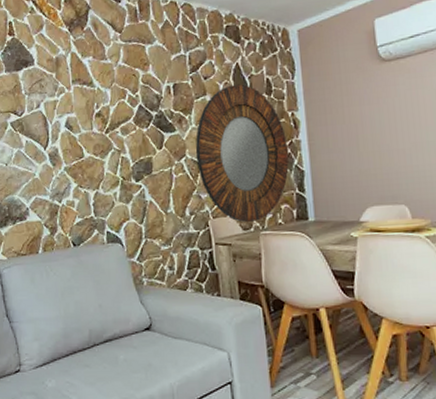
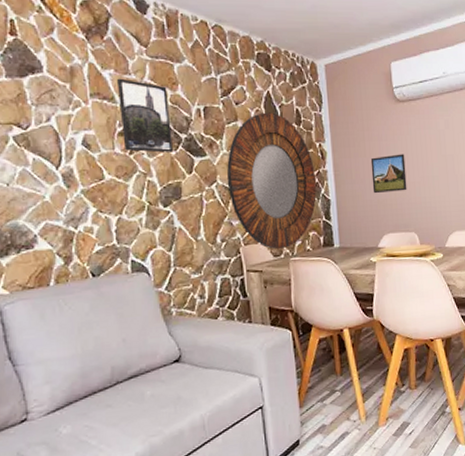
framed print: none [95,63,144,131] -> present [117,78,173,153]
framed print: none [350,118,395,163] -> present [370,154,407,194]

